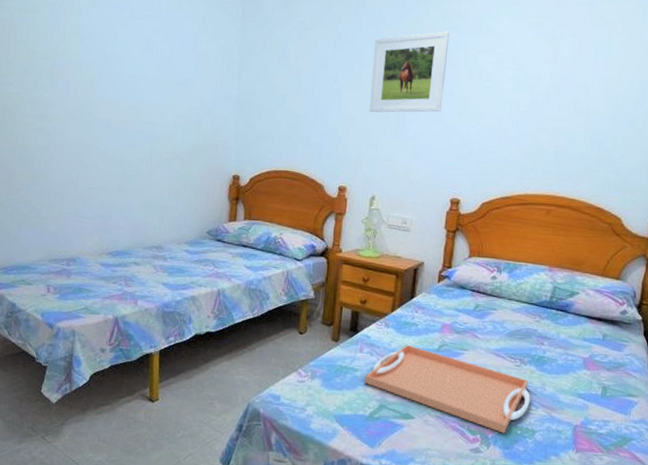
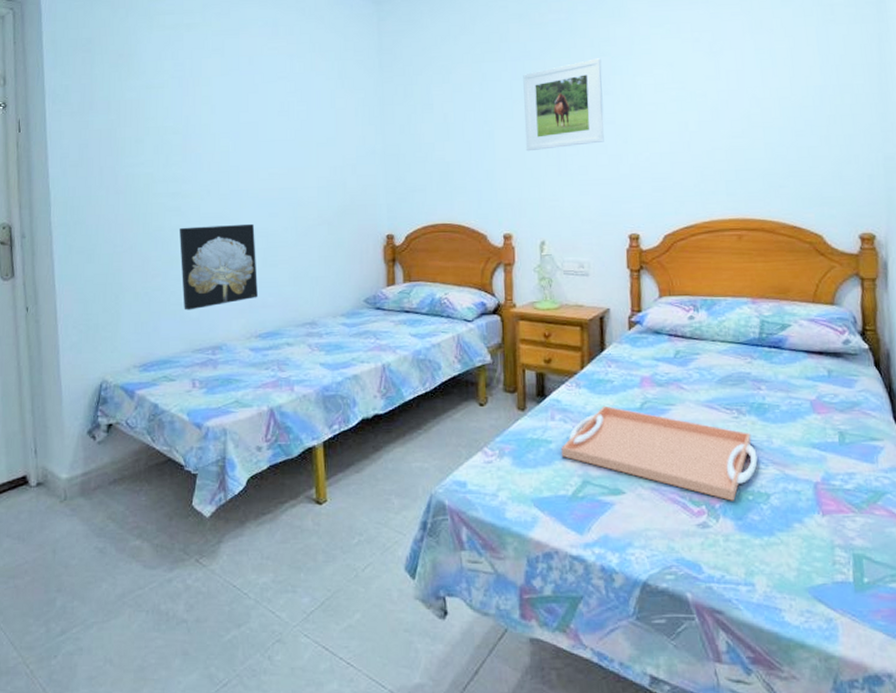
wall art: none [43,147,113,224] -> present [180,223,258,310]

